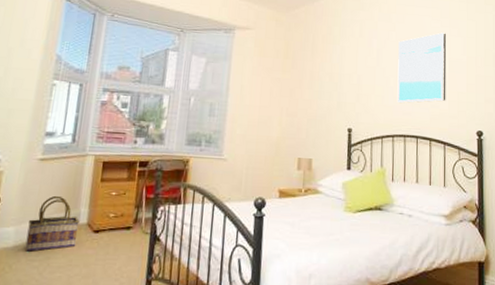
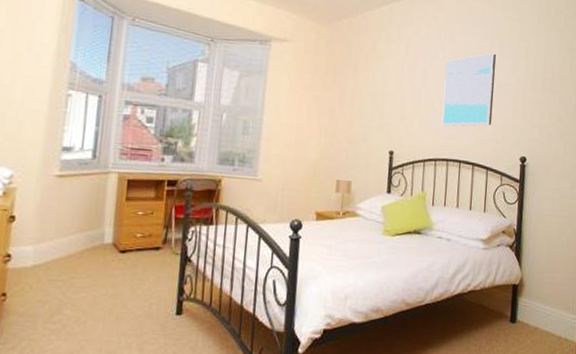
basket: present [25,195,80,252] -> none [46,214,104,271]

